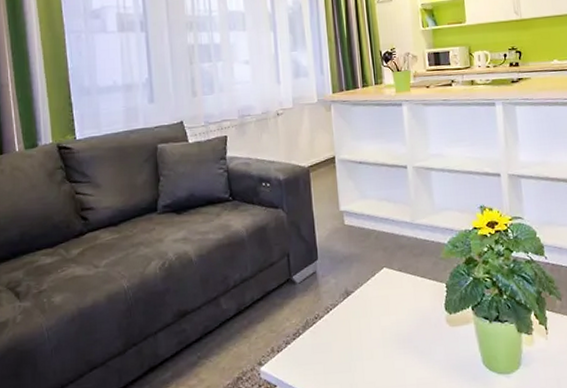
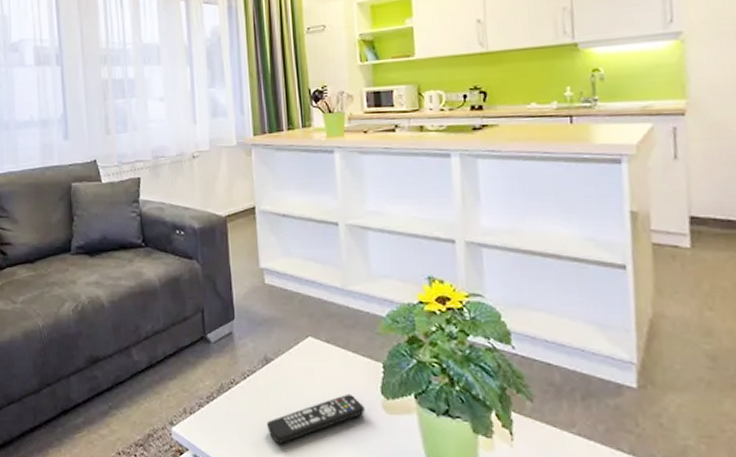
remote control: none [349,313,432,368] -> present [267,393,365,445]

